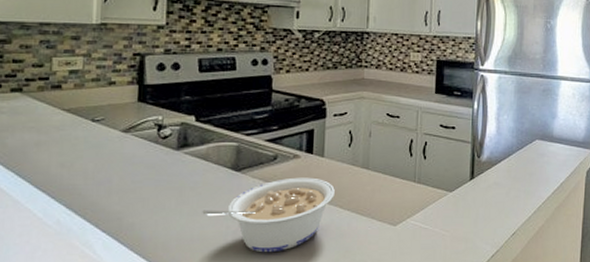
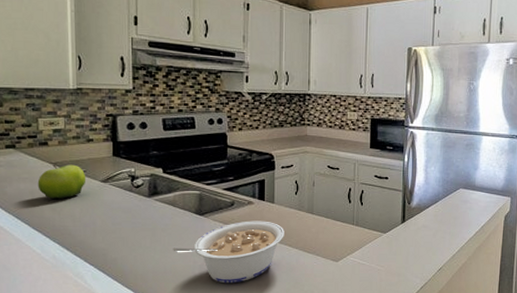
fruit: none [45,111,105,152] -> present [37,164,86,199]

